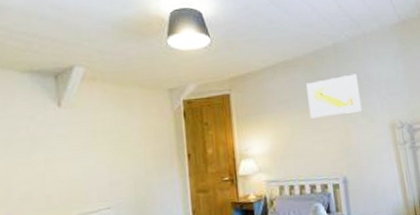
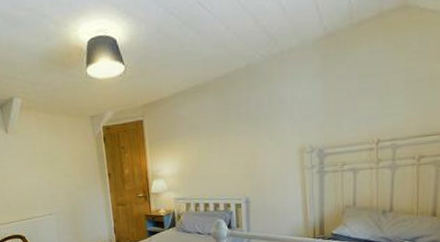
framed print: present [306,73,362,119] -> none [215,96,271,143]

